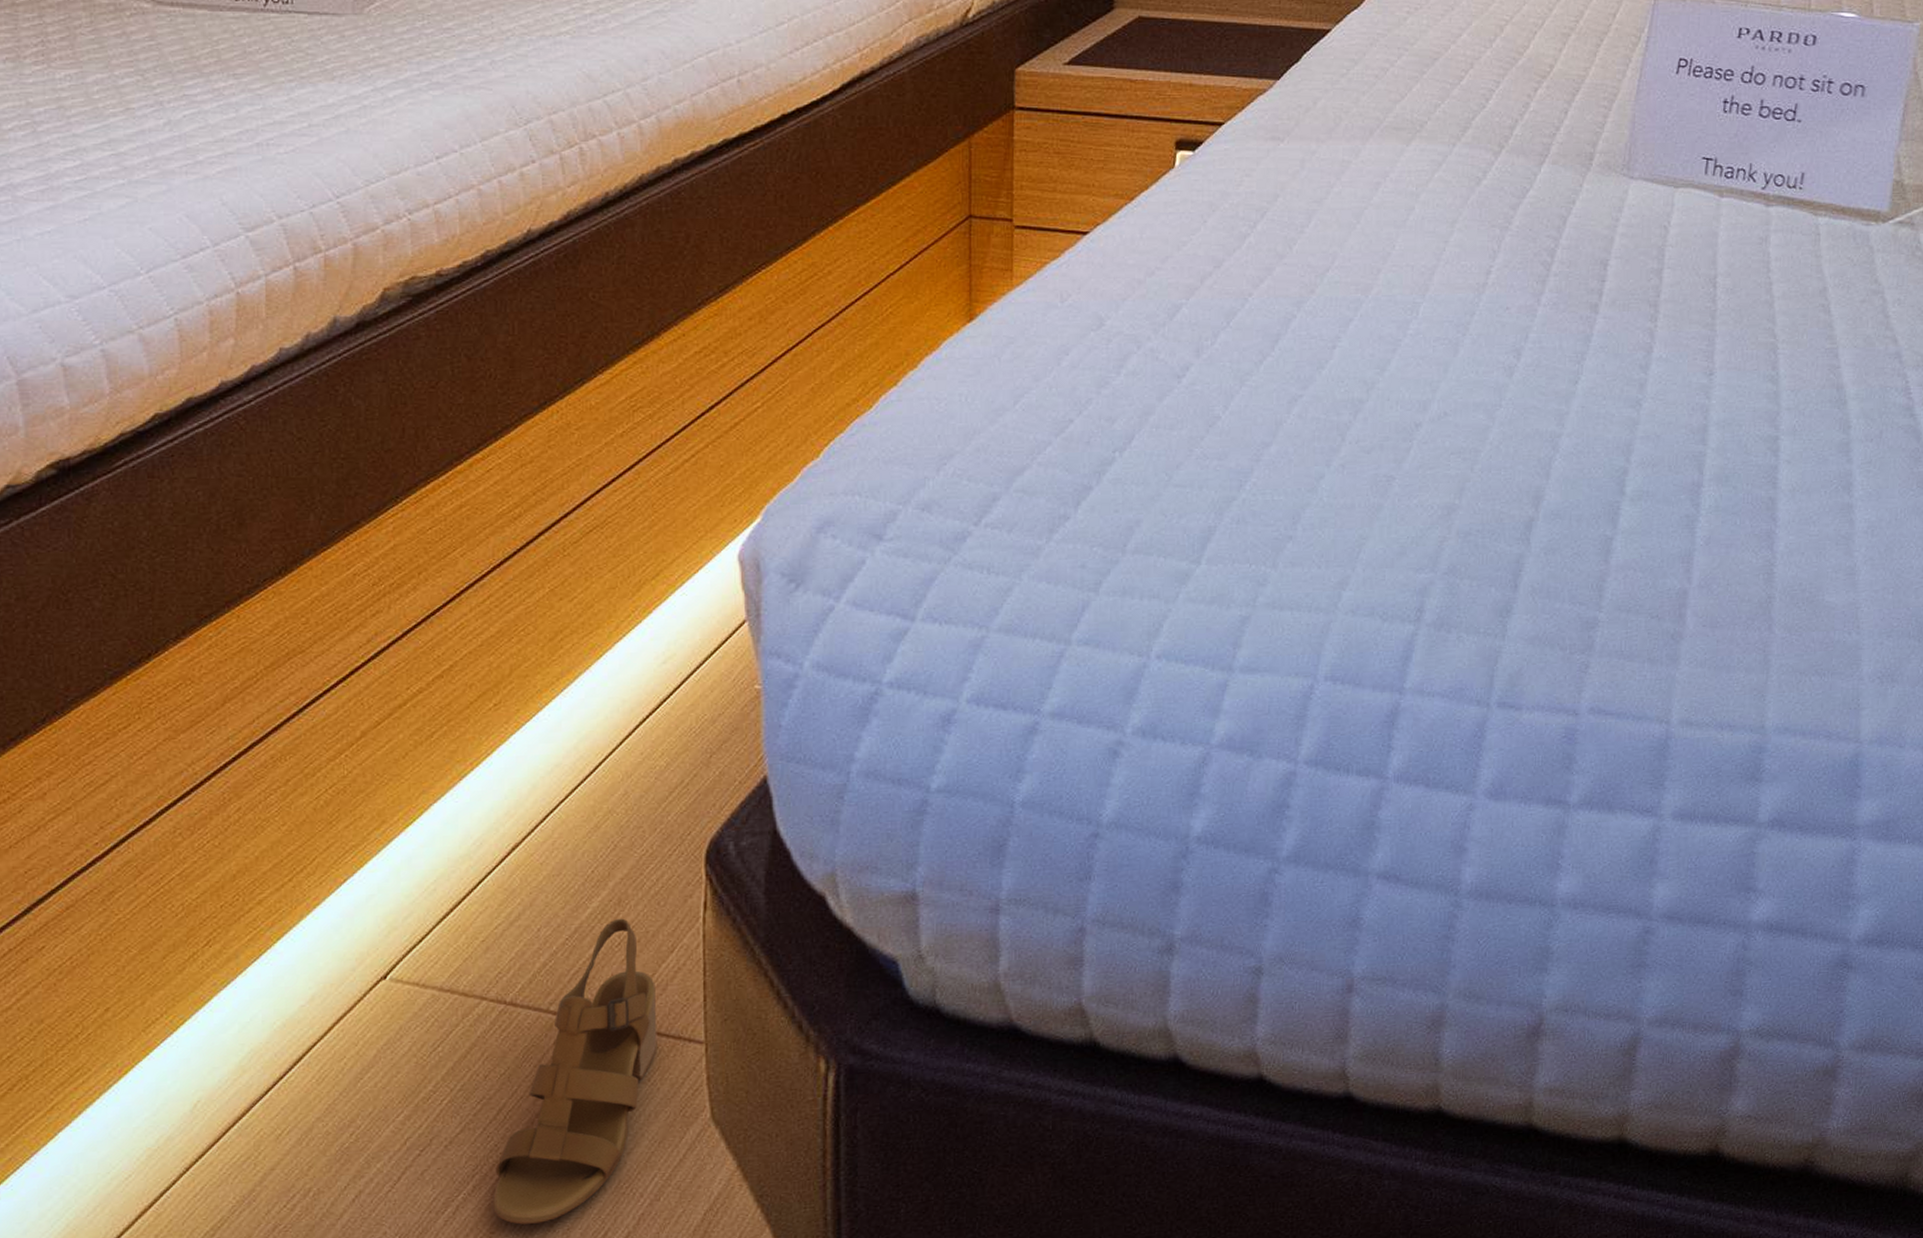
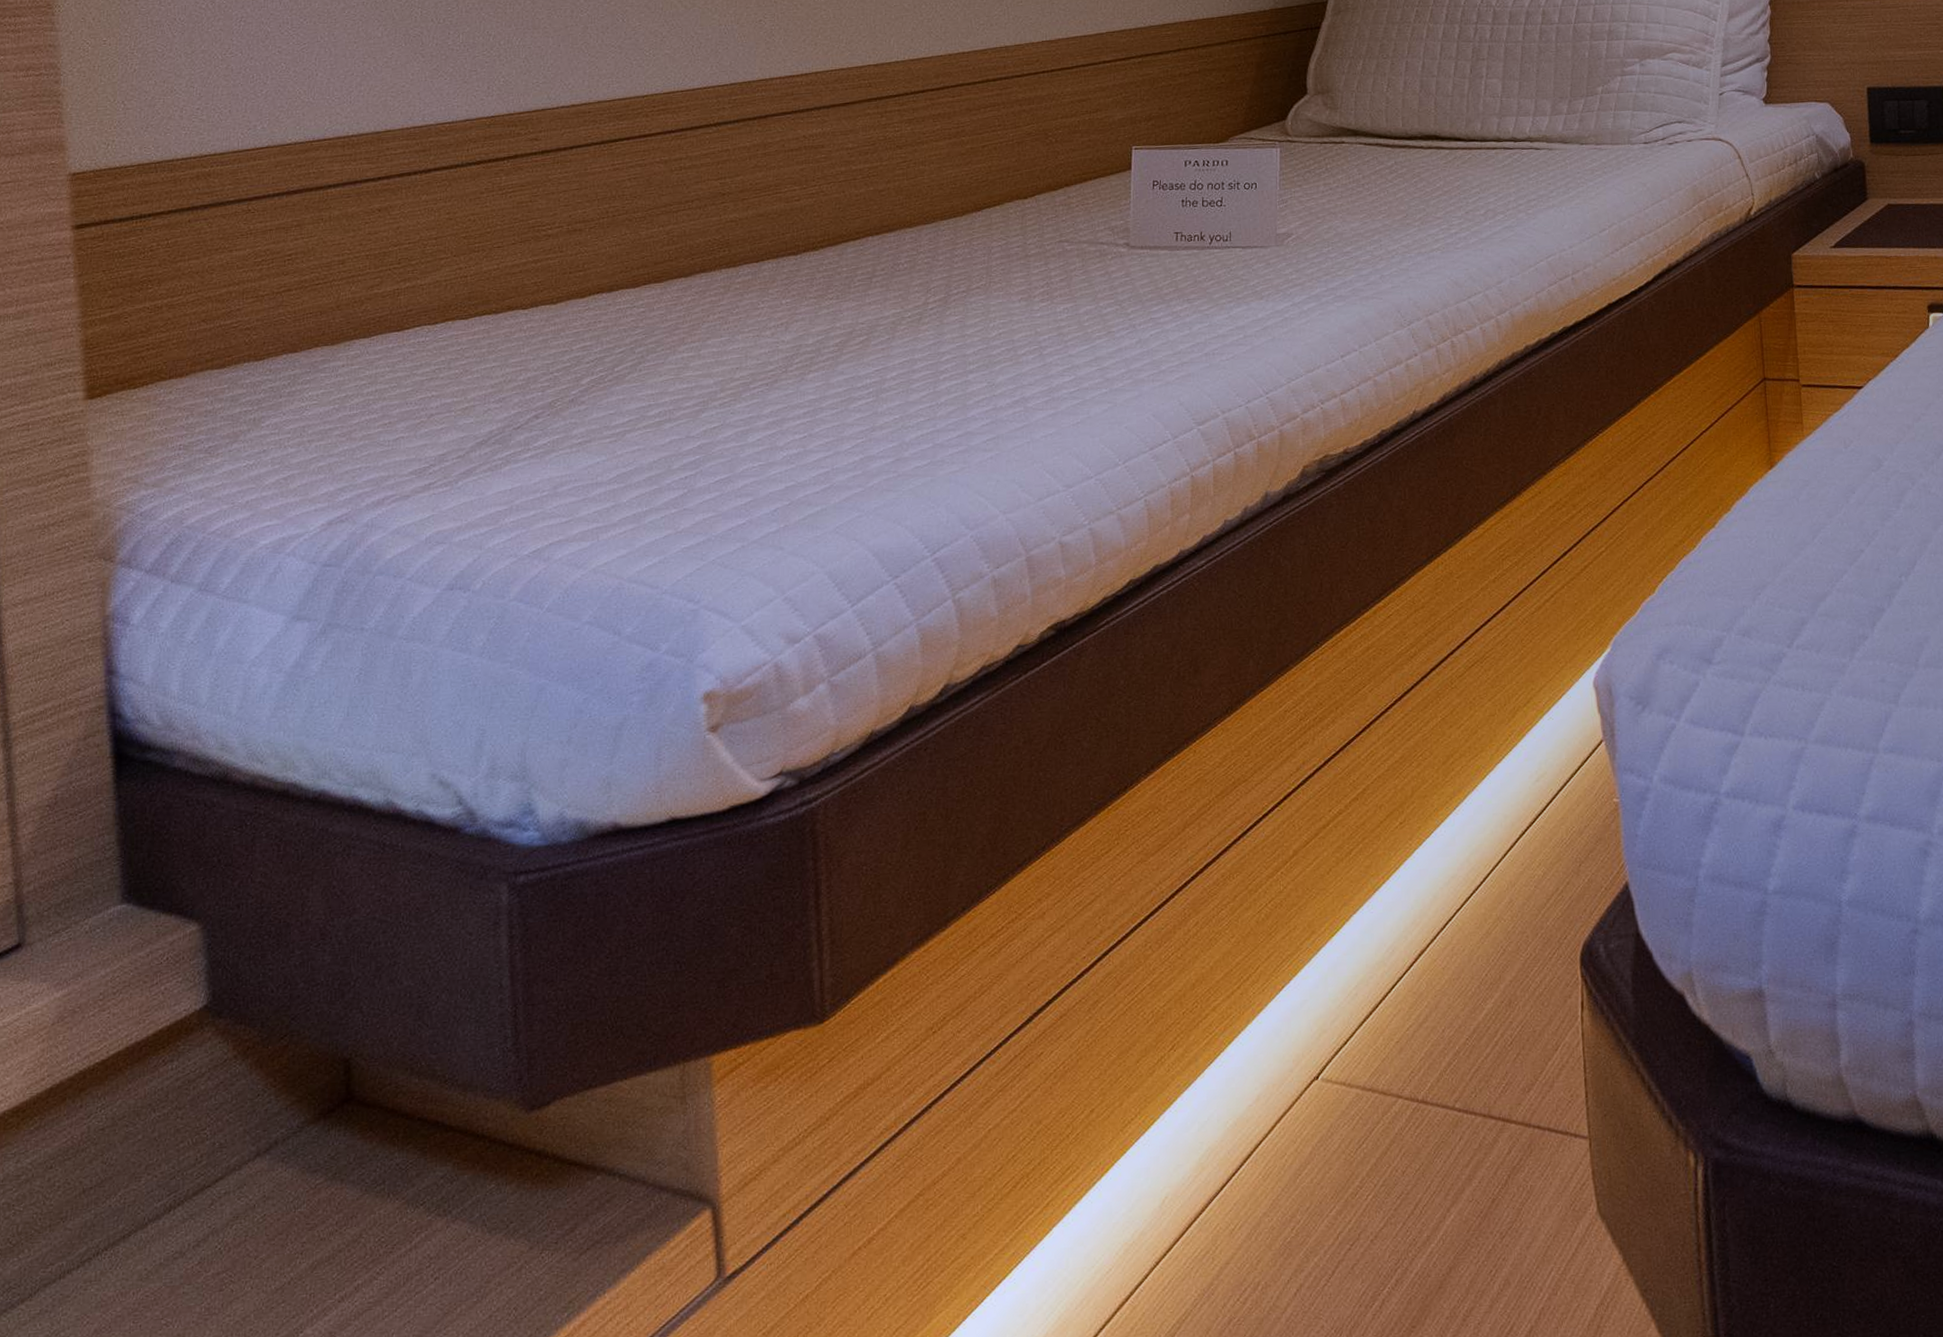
sandal: present [493,918,657,1225] -> none [1413,1019,1548,1319]

